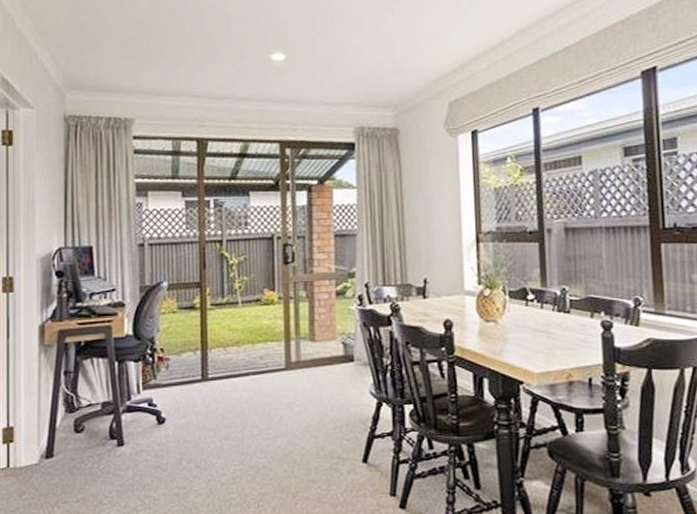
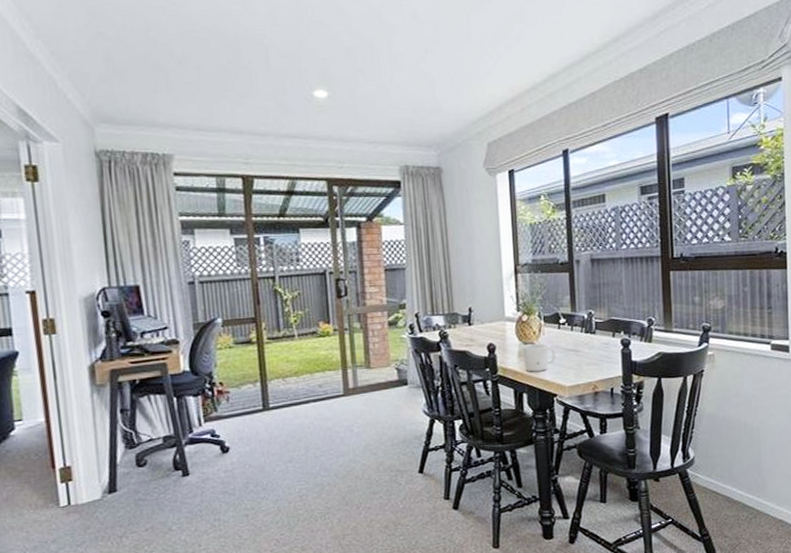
mug: none [484,322,522,354] -> present [523,344,555,372]

